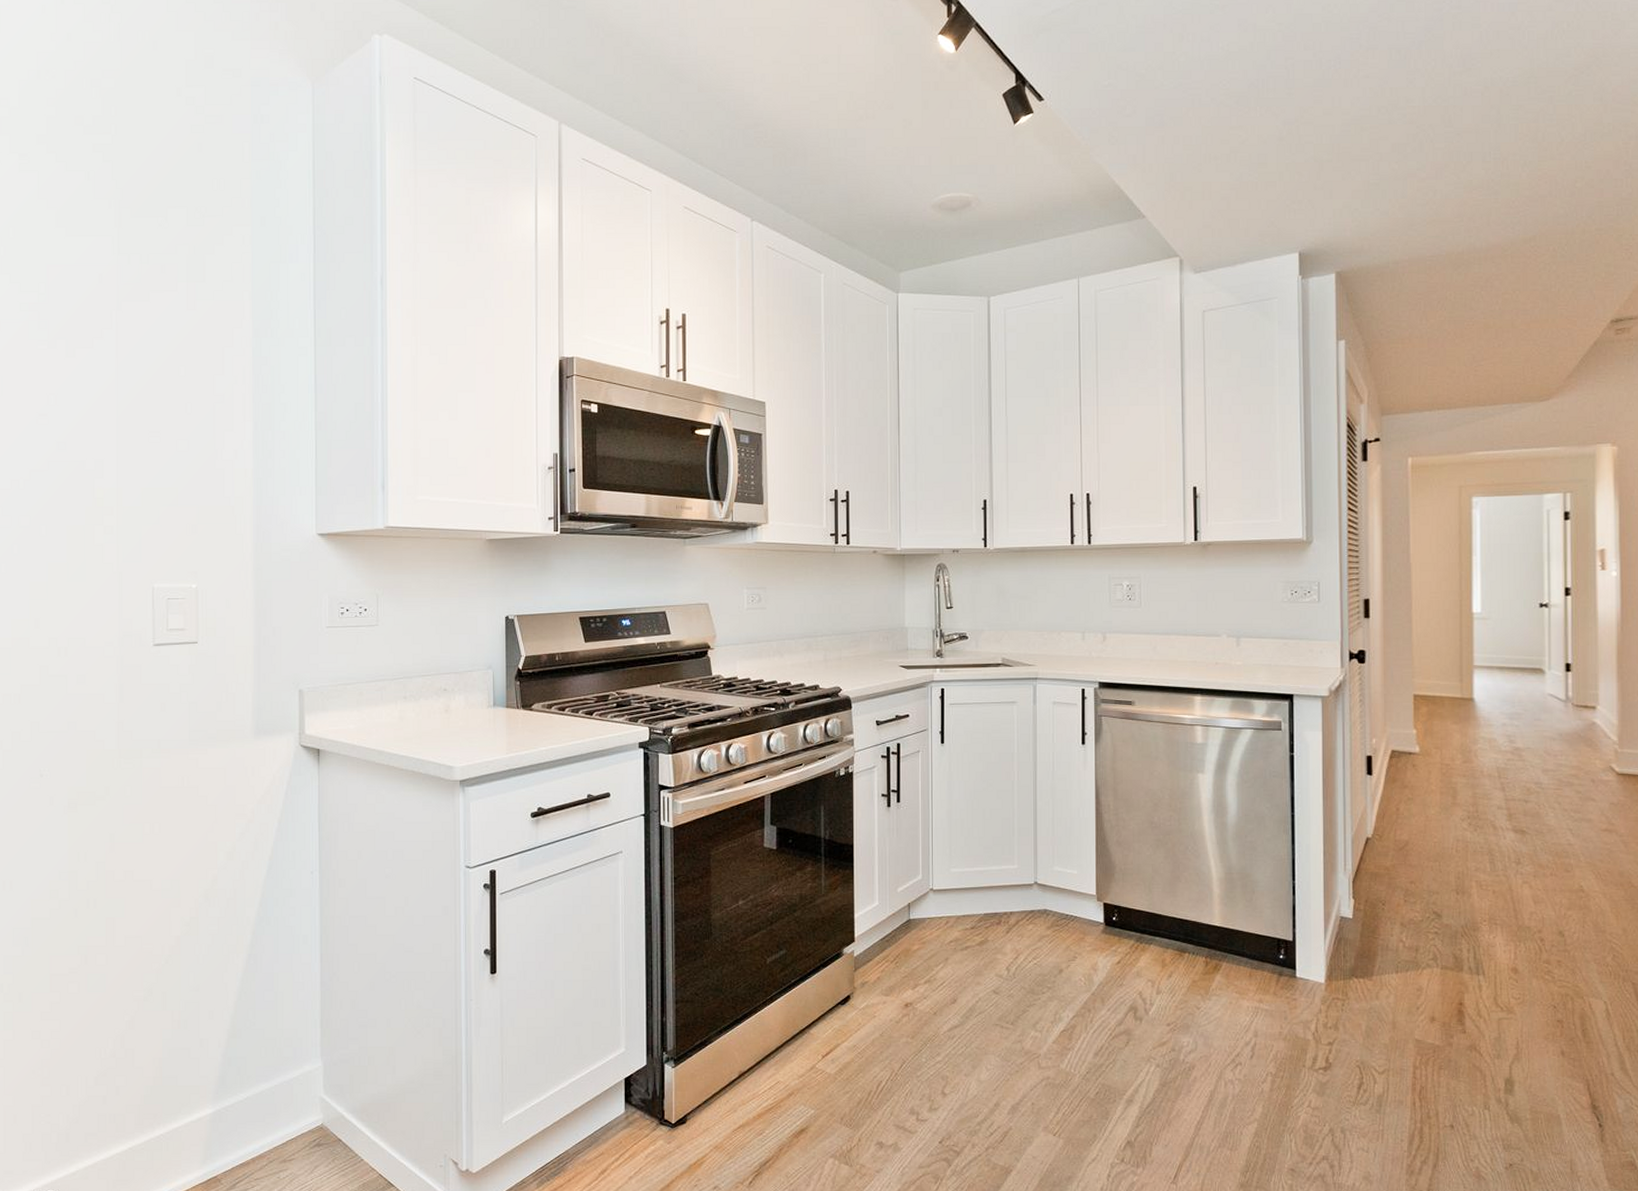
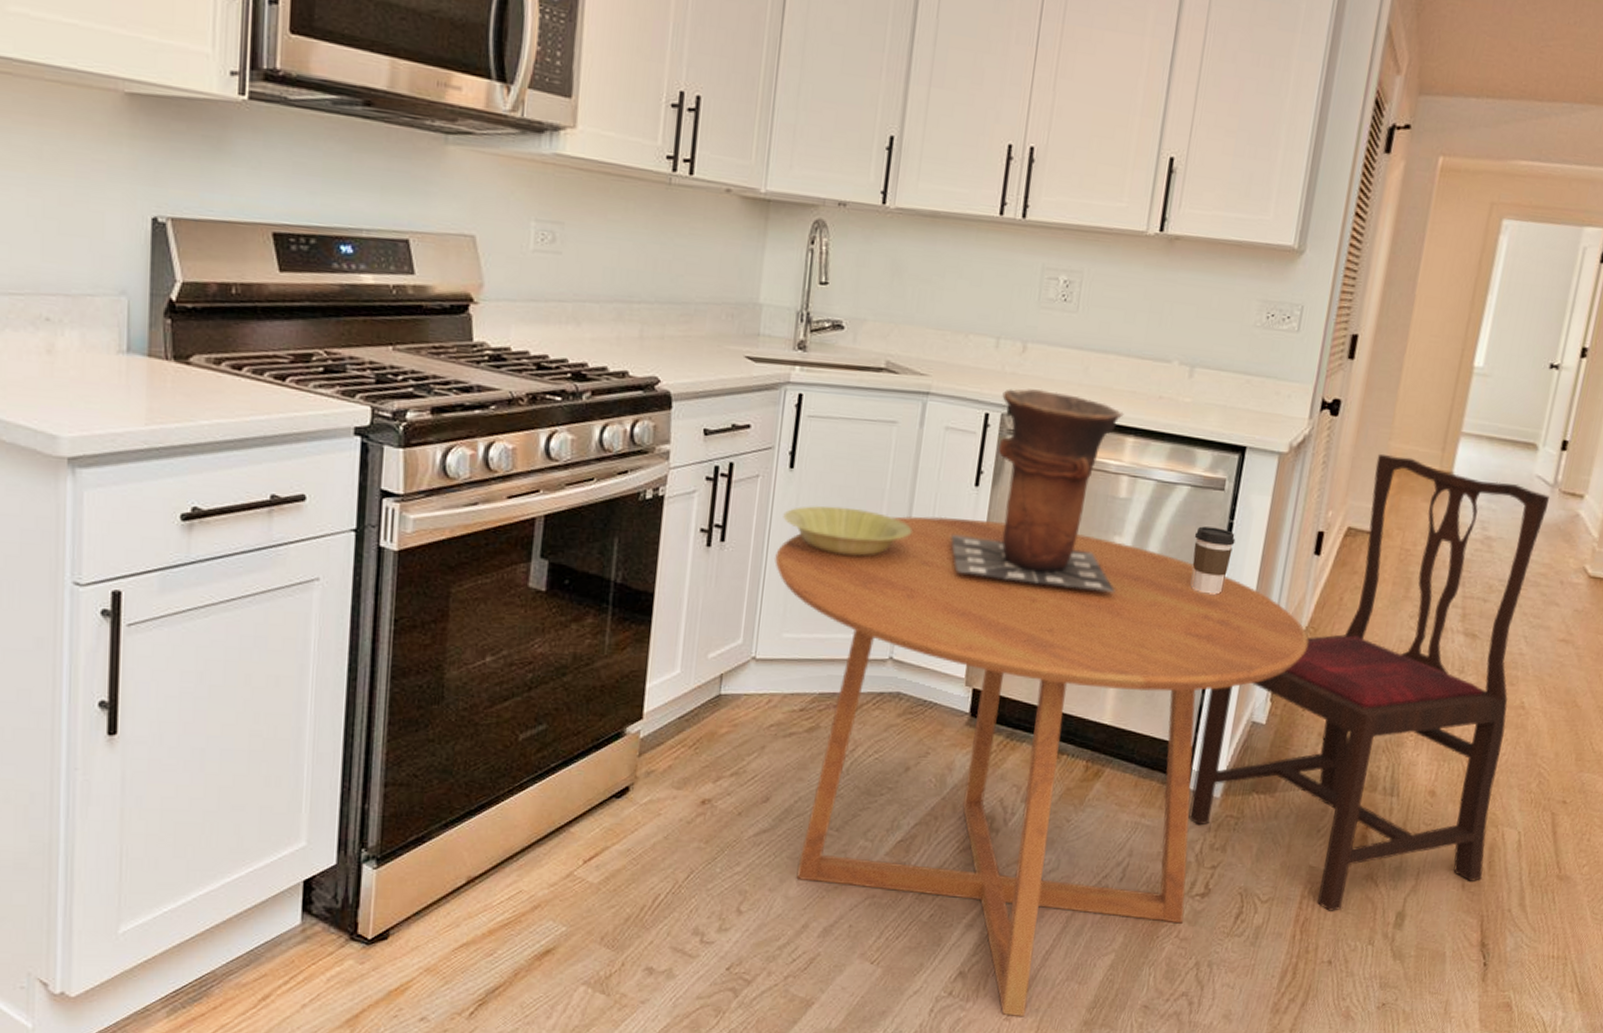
dining table: none [938,770,1376,1181] -> present [774,516,1309,1017]
bowl: none [941,769,1039,805] -> present [783,506,912,556]
vase: none [1069,667,1206,819] -> present [951,389,1124,593]
coffee cup: none [1263,760,1298,814] -> present [1191,526,1236,595]
dining chair: none [1298,689,1579,1080] -> present [1188,453,1550,911]

